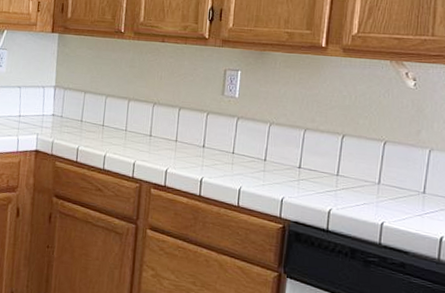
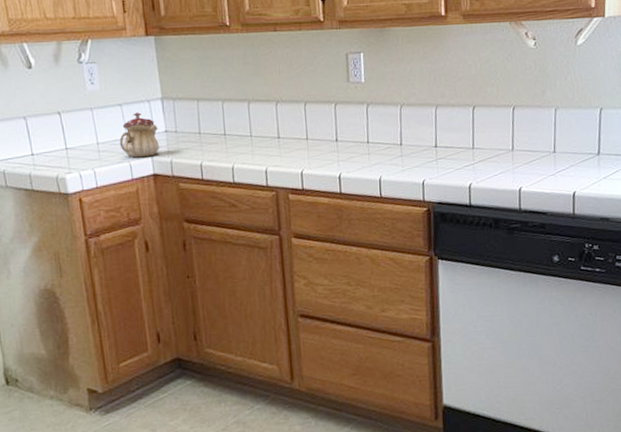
teapot: none [12,95,47,135] -> present [119,112,159,158]

